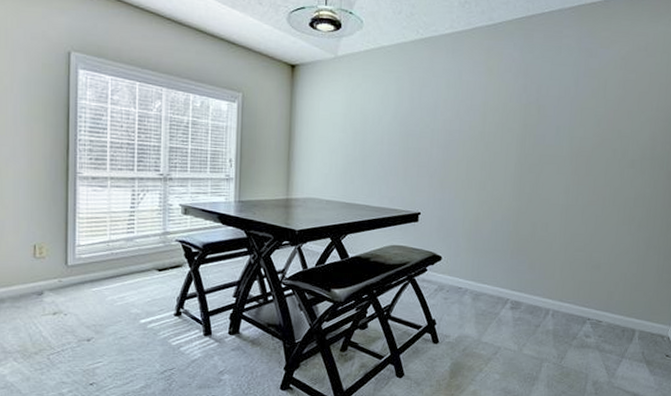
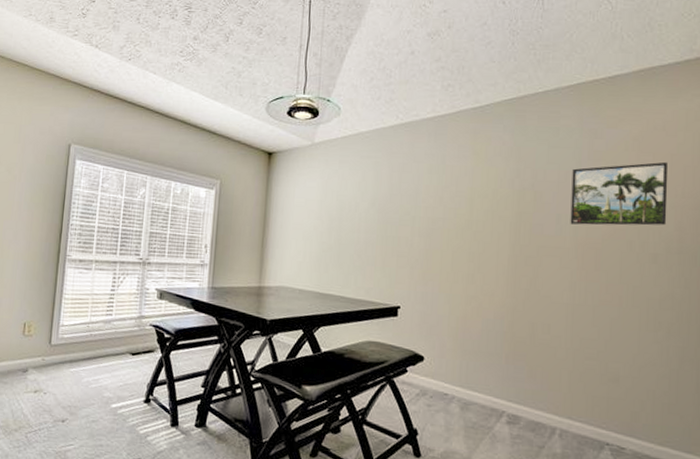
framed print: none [567,79,647,136] -> present [570,161,669,226]

